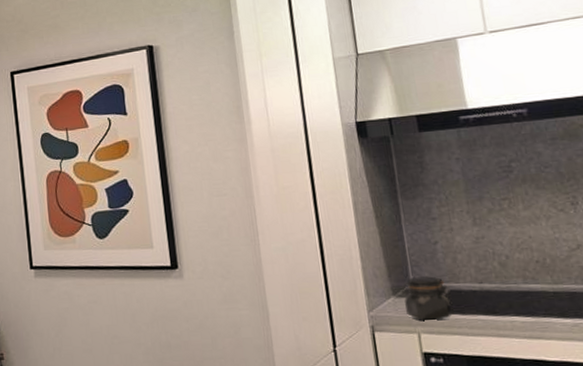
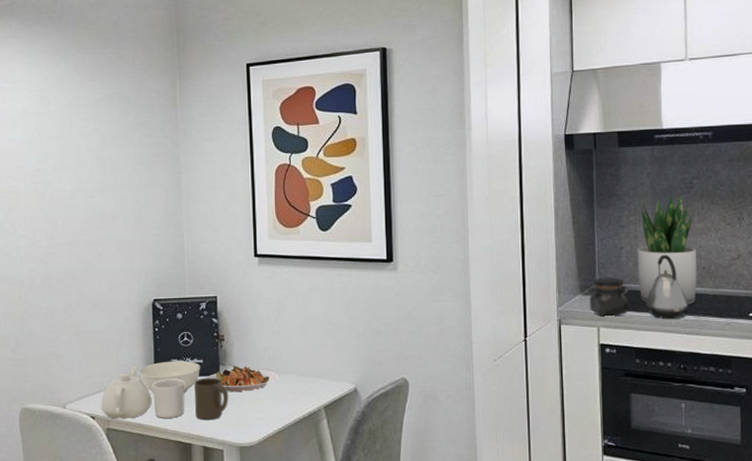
planter: none [453,179,533,304] -> present [637,194,697,304]
kettle: none [472,247,525,322] -> present [646,254,689,319]

